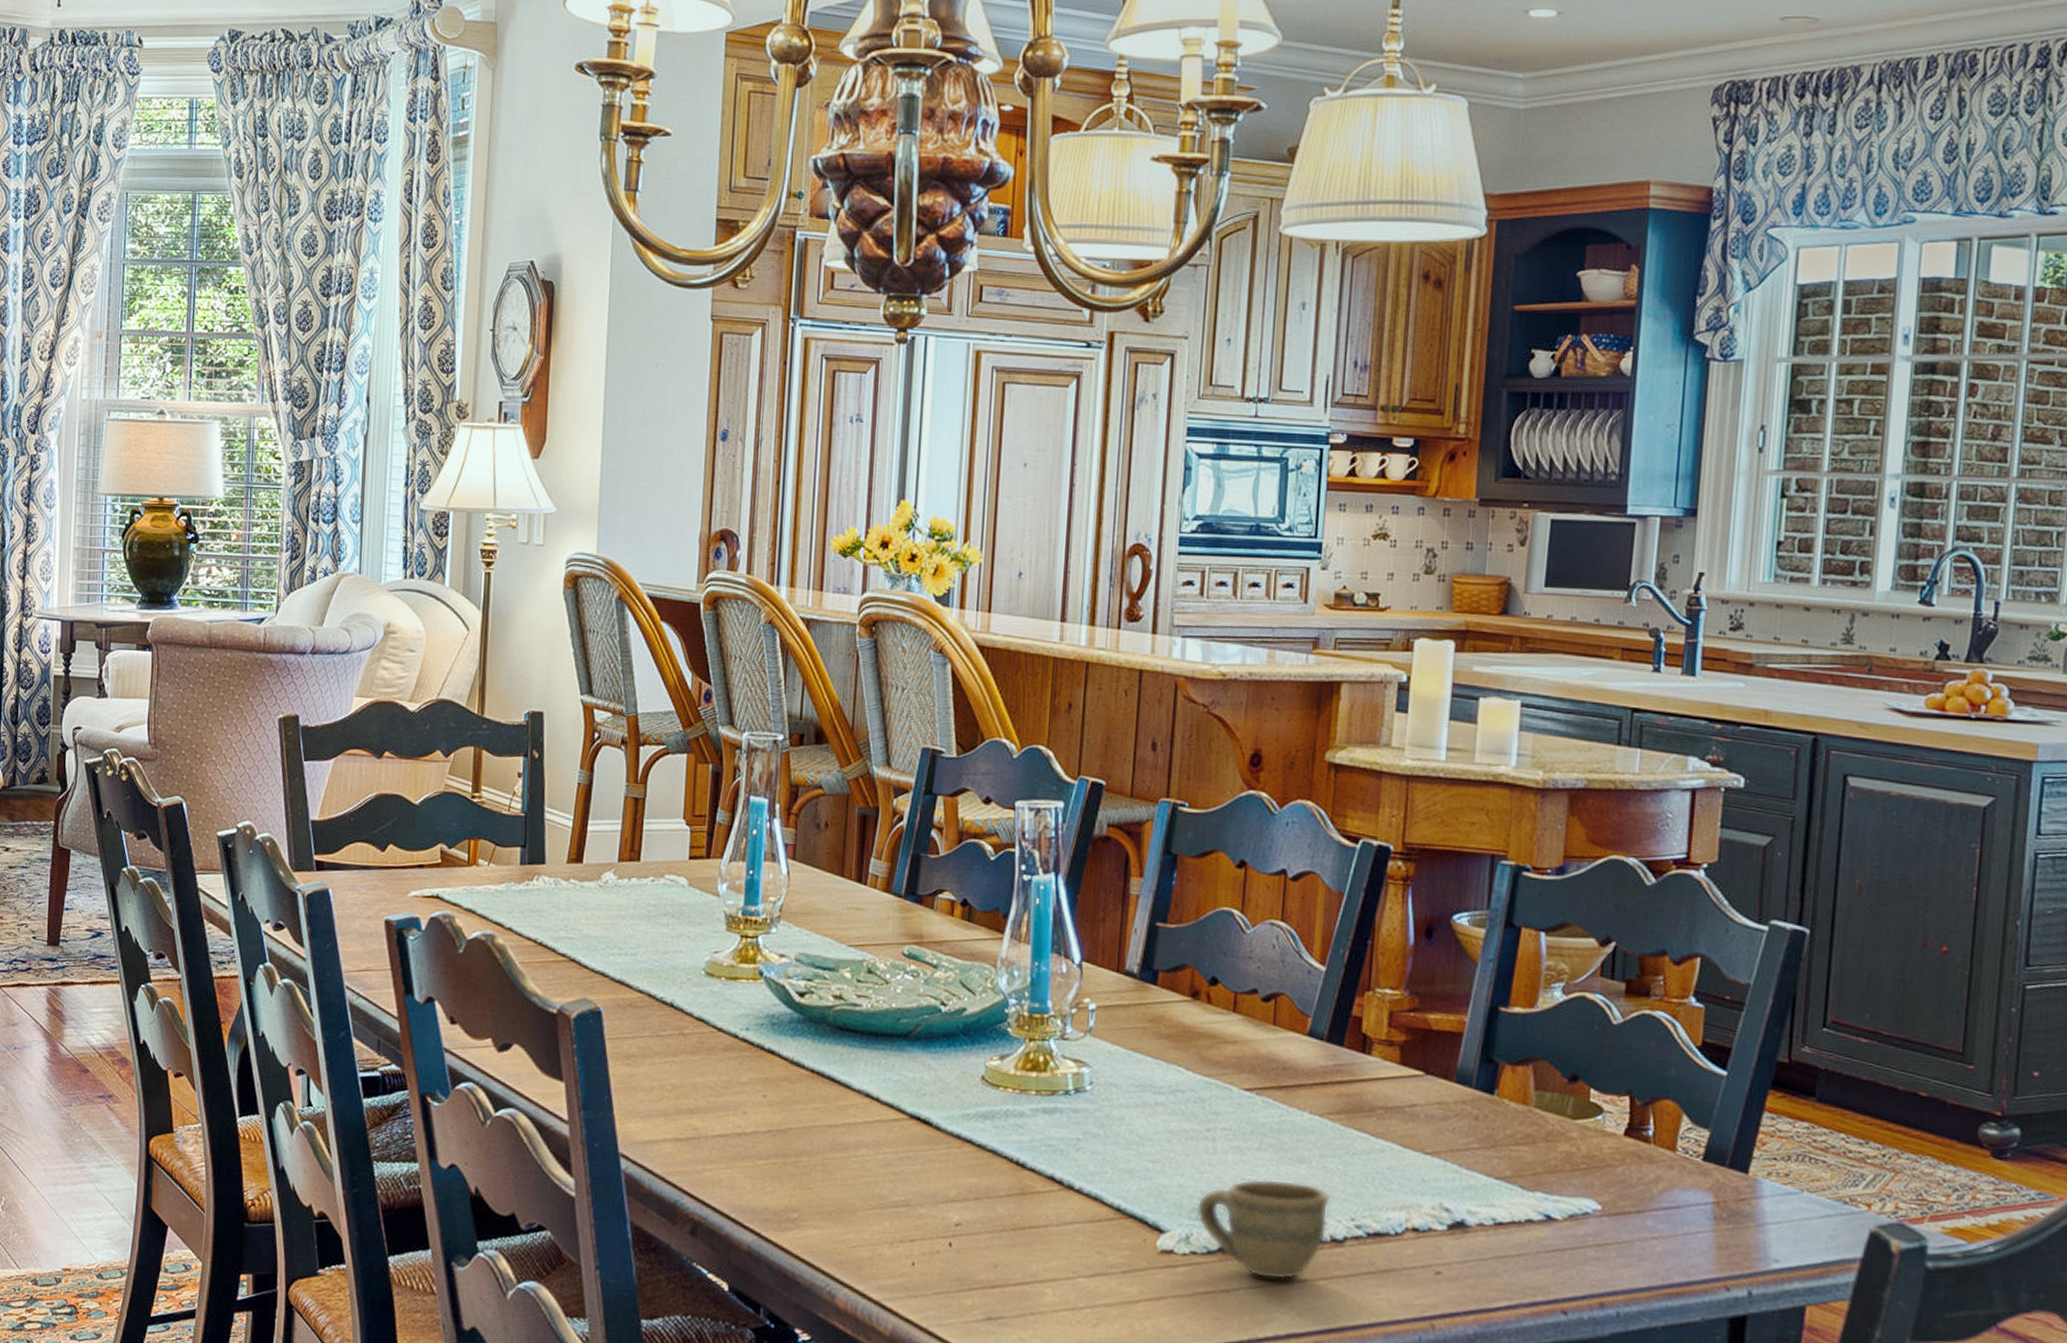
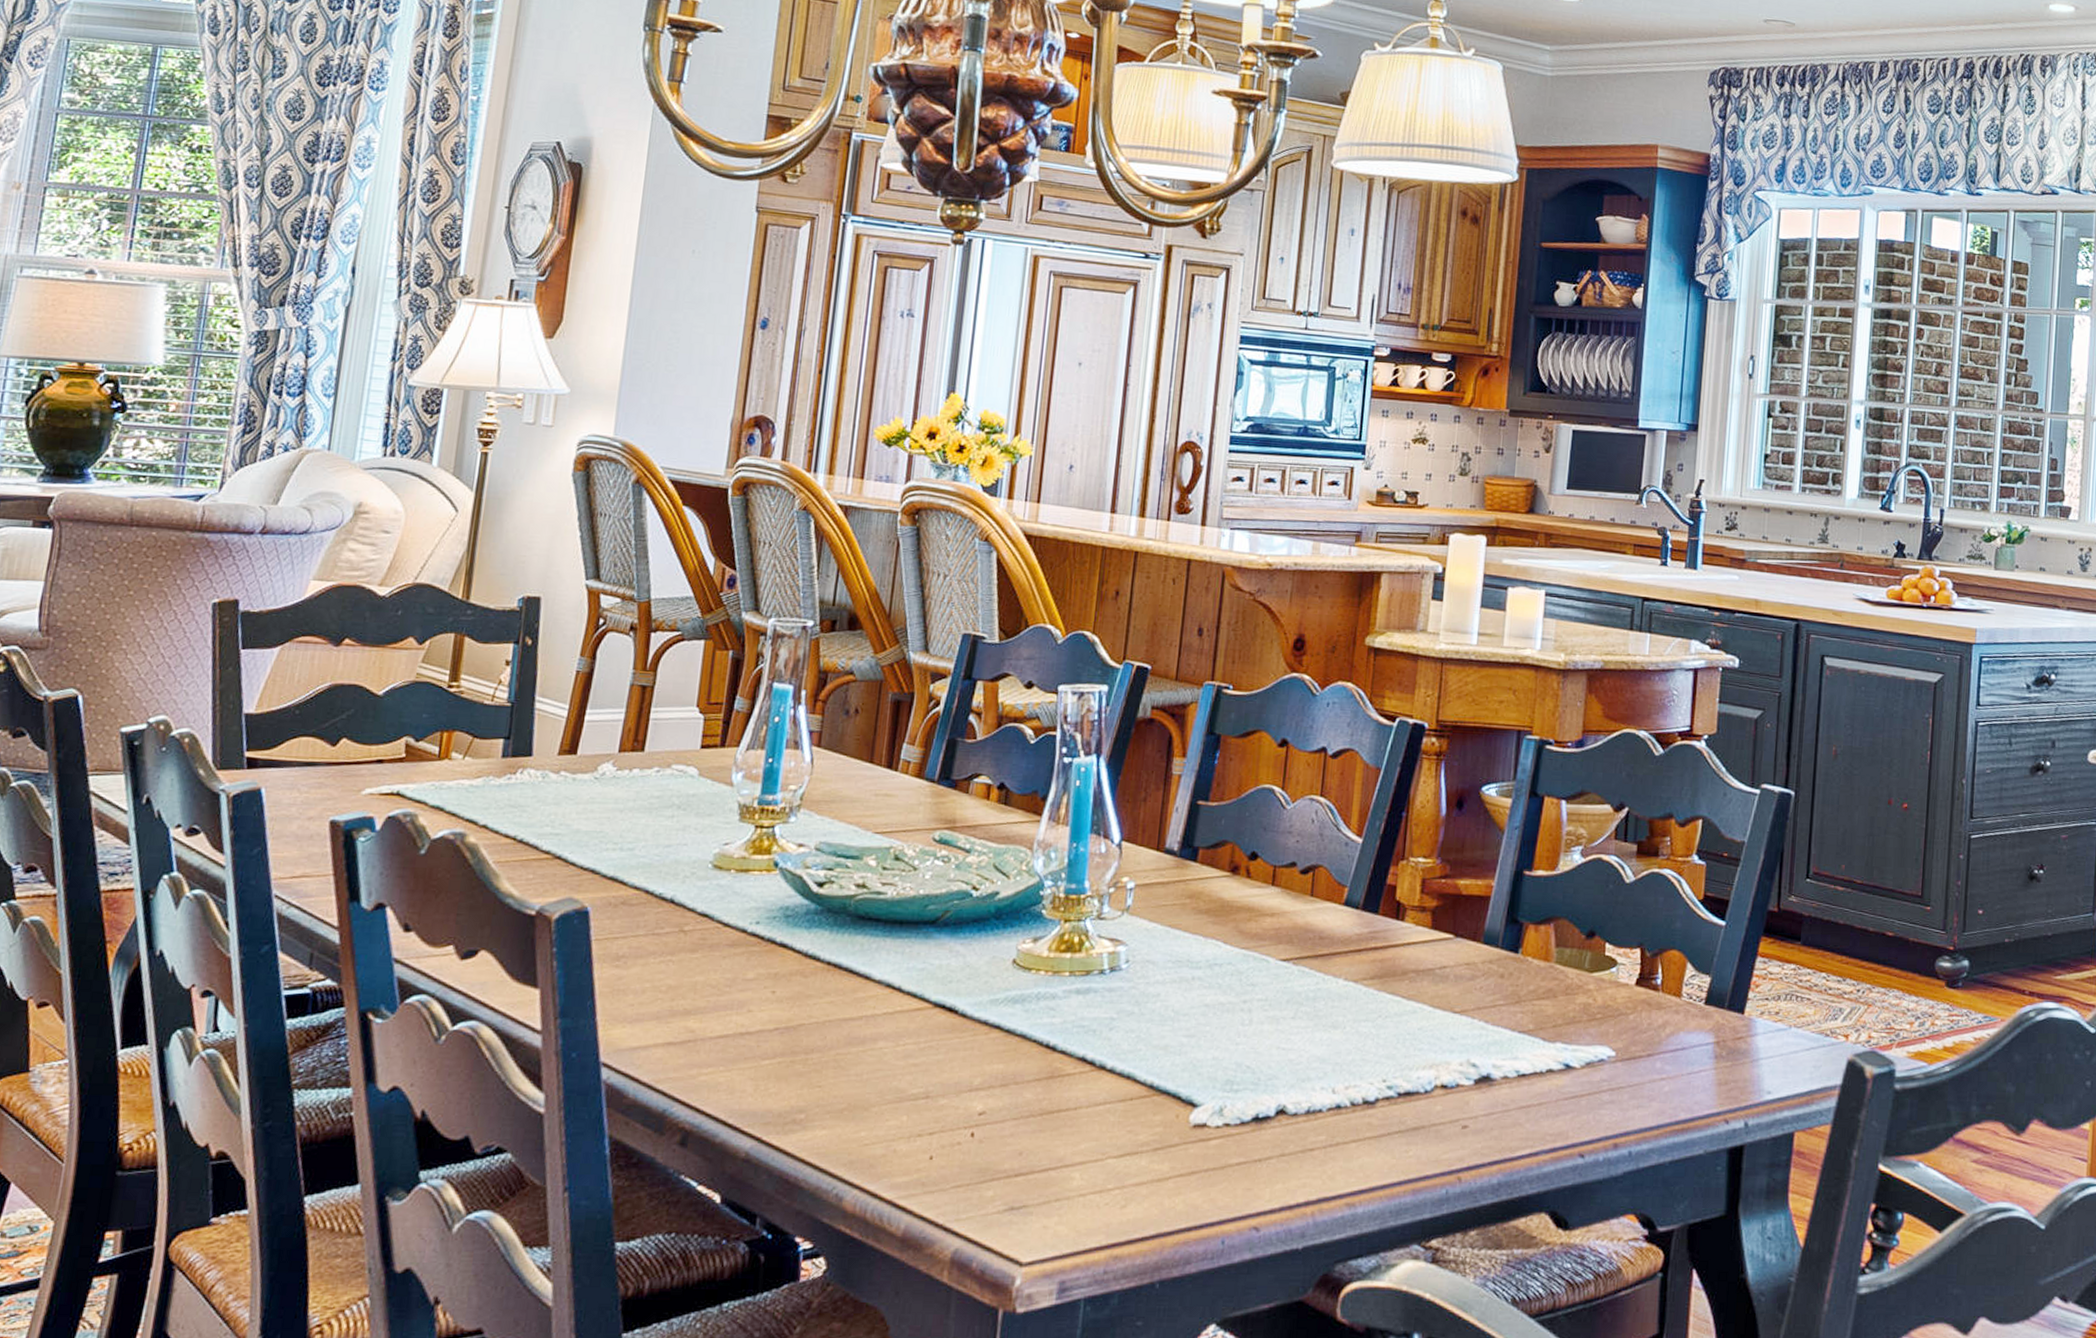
cup: present [1196,1179,1331,1280] -> none [1231,1047,1364,1146]

